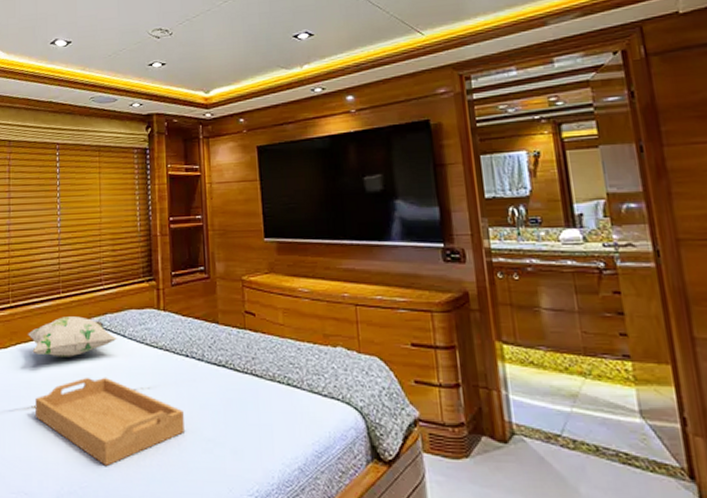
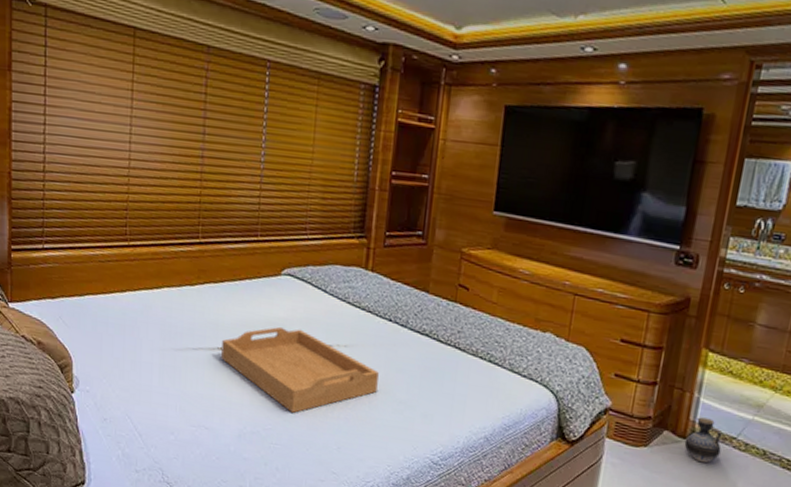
decorative pillow: present [28,316,118,357] -> none [218,261,319,305]
ceramic jug: none [506,416,549,469] -> present [684,417,723,463]

